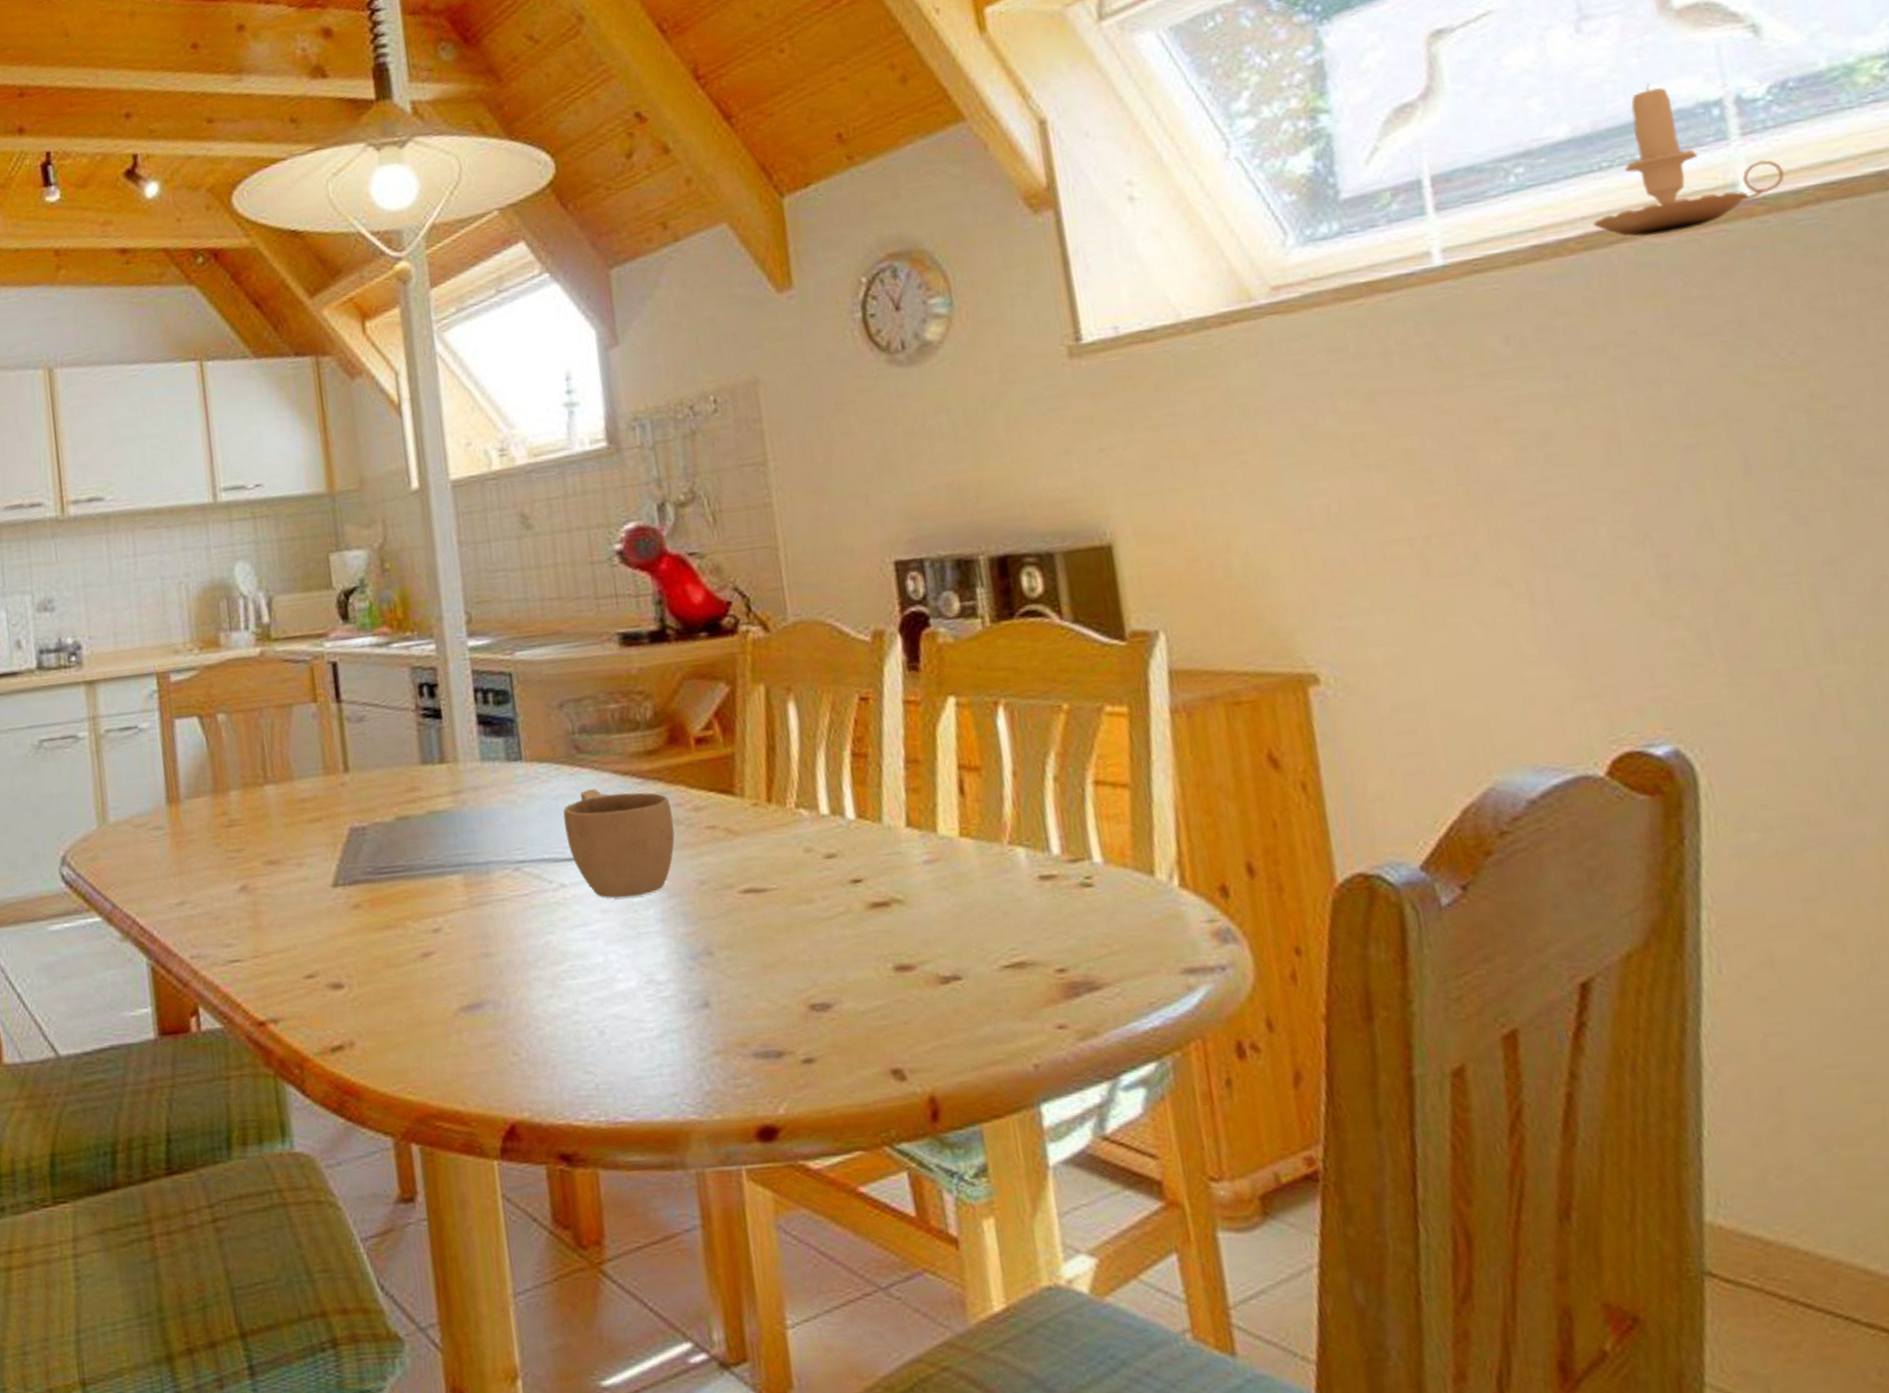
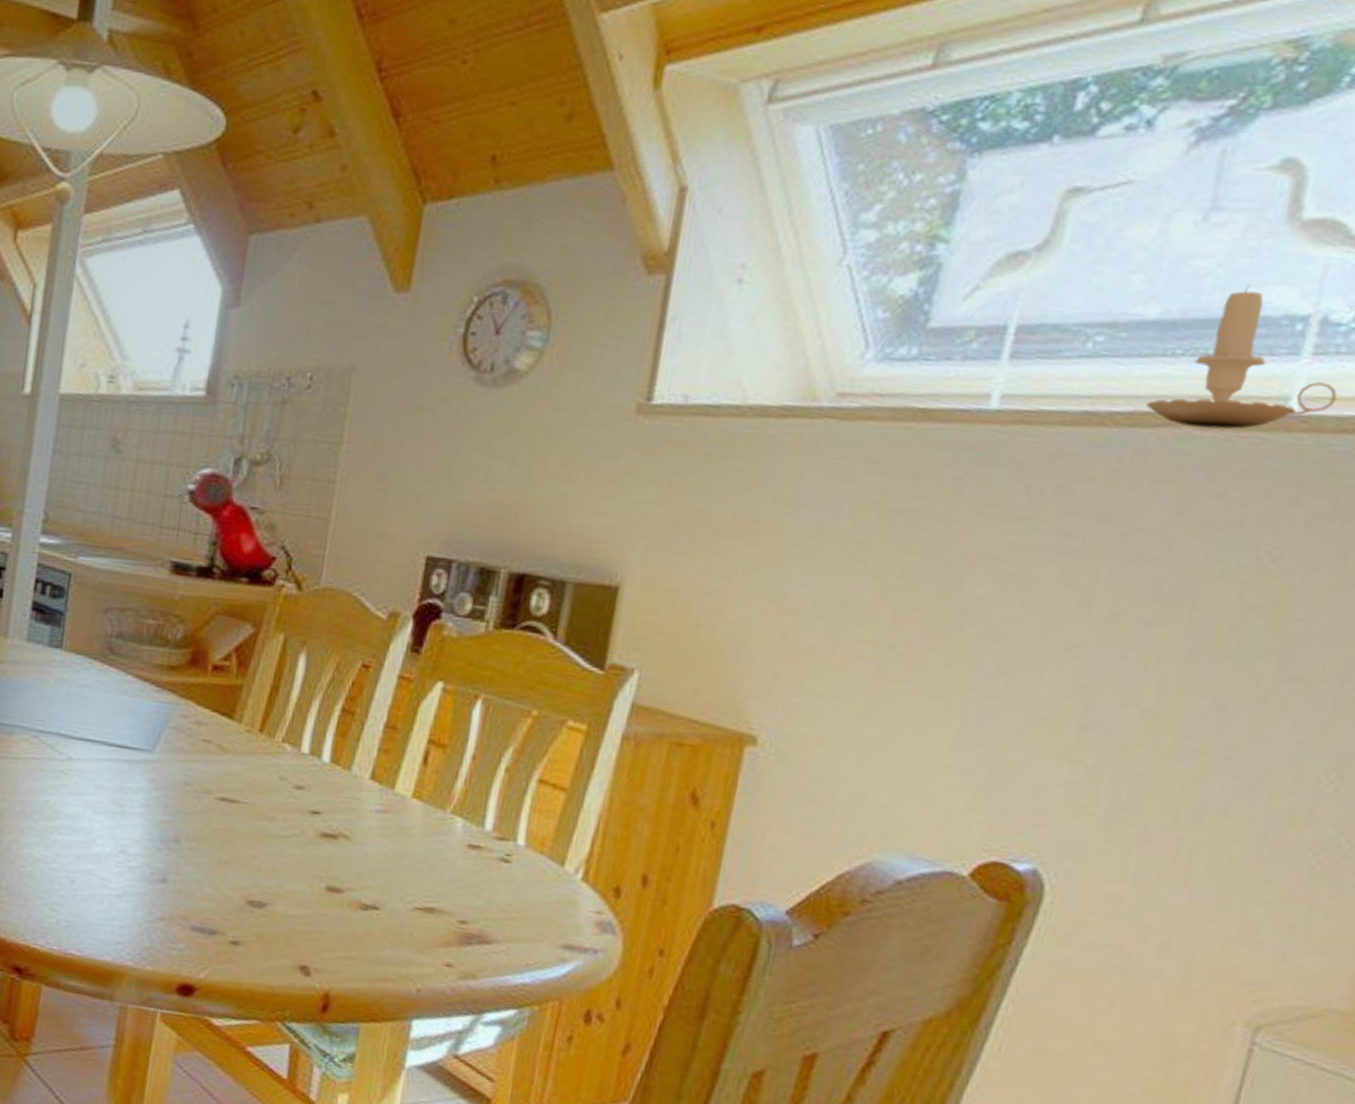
cup: present [563,789,675,898] -> none [83,686,178,782]

